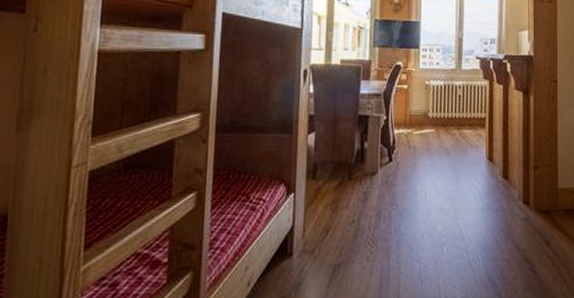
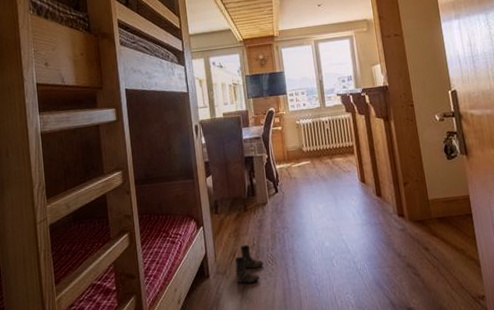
boots: none [325,220,362,267] -> present [235,244,264,283]

